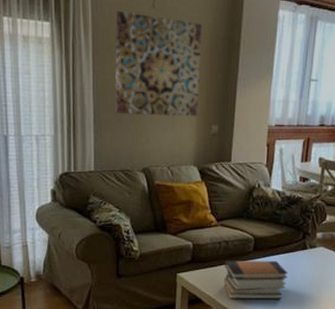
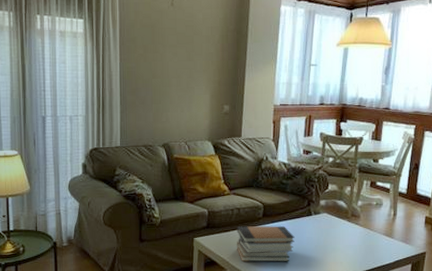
wall art: present [114,10,202,117] -> none [138,9,214,98]

